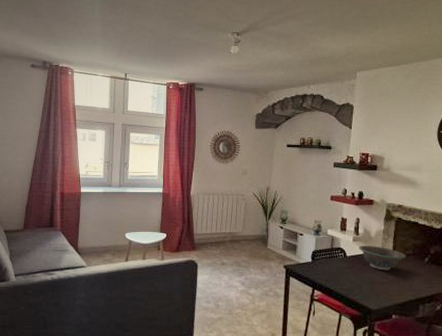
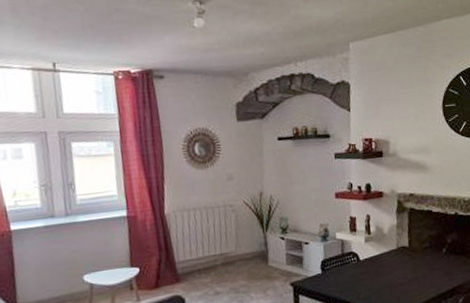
decorative bowl: present [359,245,406,271] -> none [372,243,423,270]

